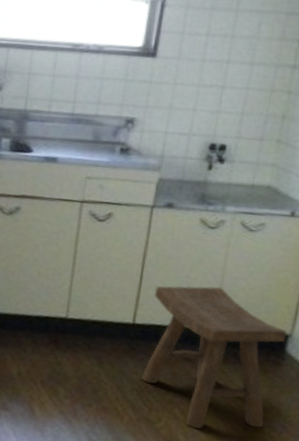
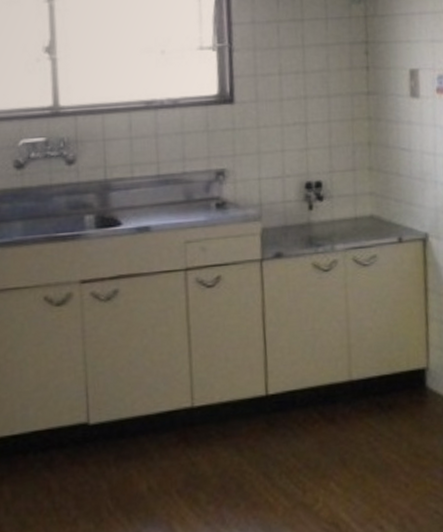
stool: present [141,286,287,429] -> none [282,332,424,500]

